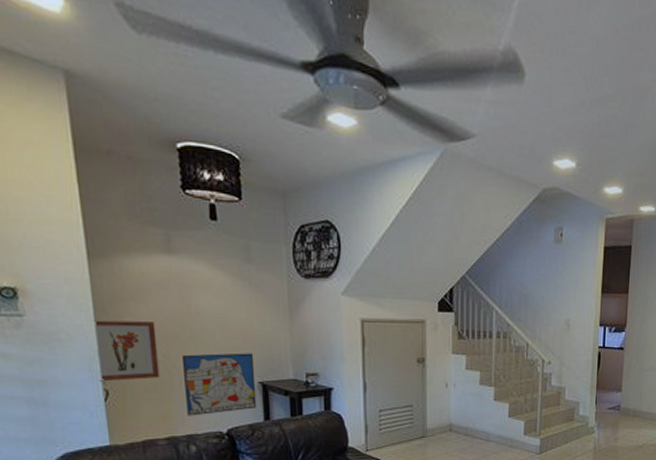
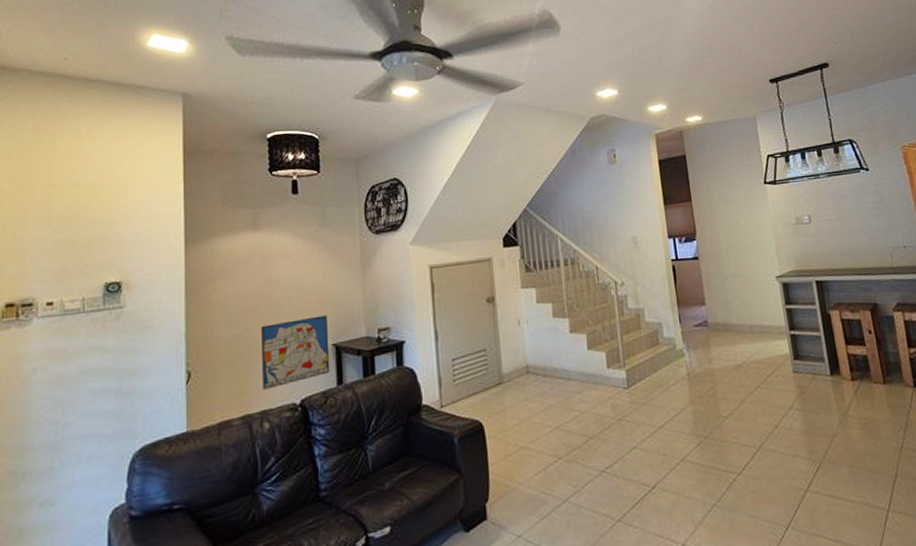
wall art: present [93,320,160,382] -> none [183,297,239,364]

